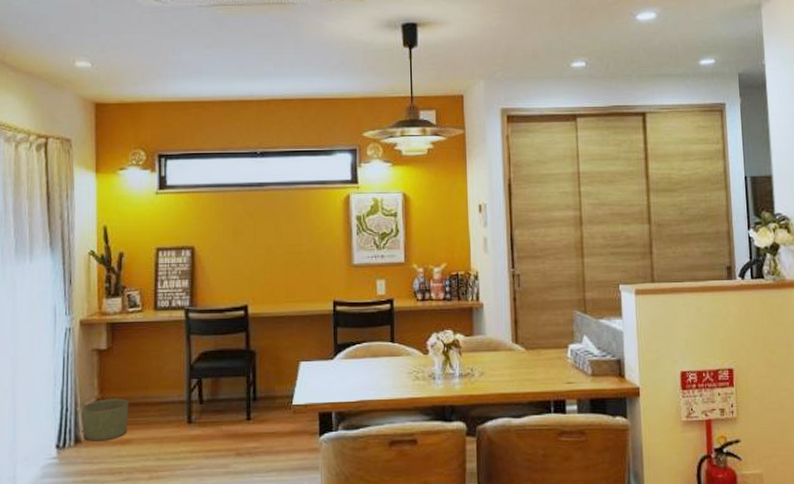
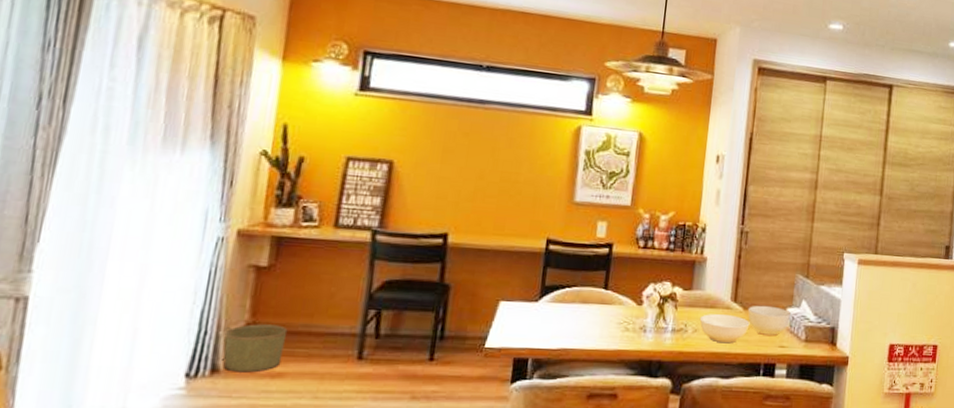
bowl: none [484,356,534,384] -> present [699,314,750,344]
bowl: none [530,344,573,374] -> present [747,305,790,337]

